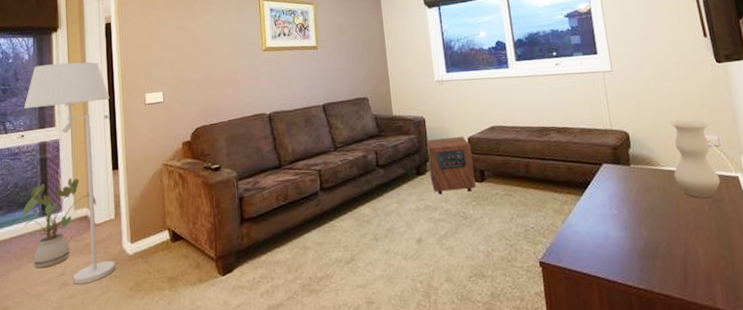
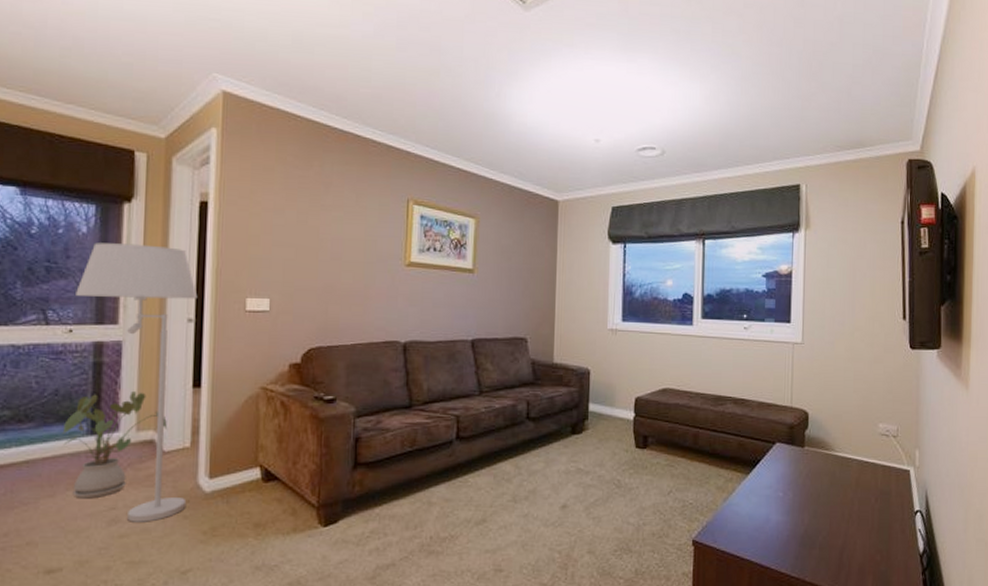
subwoofer: present [426,136,476,195] -> none [586,395,637,458]
vase: present [669,119,721,198] -> none [846,404,892,489]

